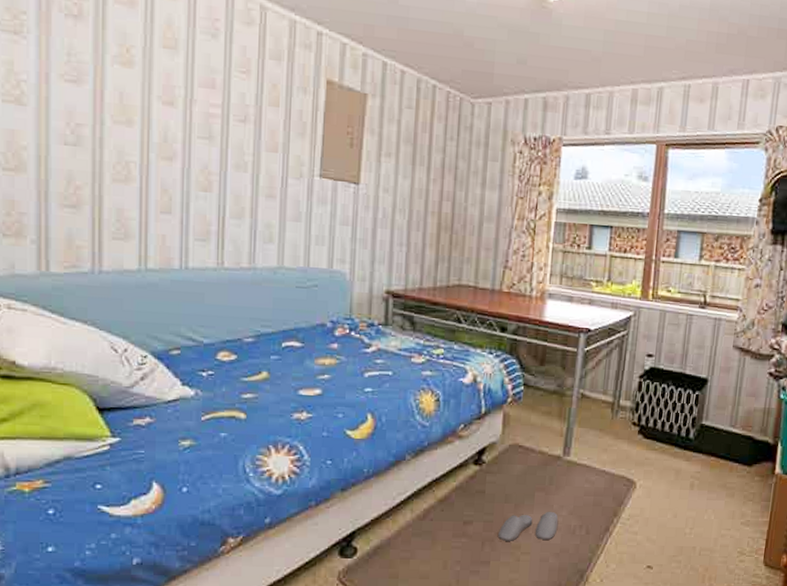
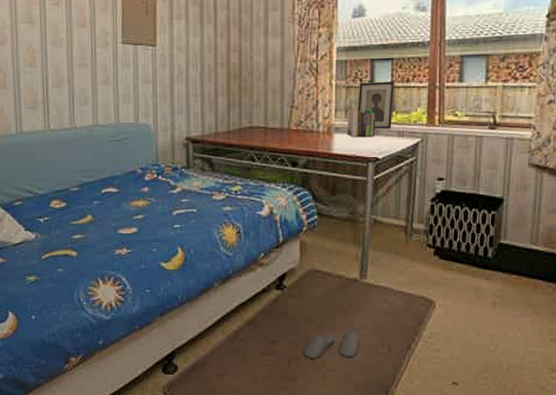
books: none [561,275,591,307] -> present [347,108,376,138]
picture frame: none [573,248,613,300] -> present [357,81,395,129]

